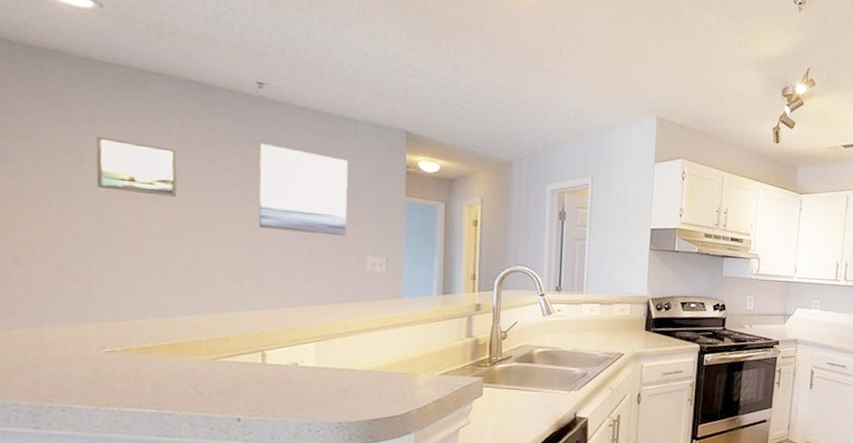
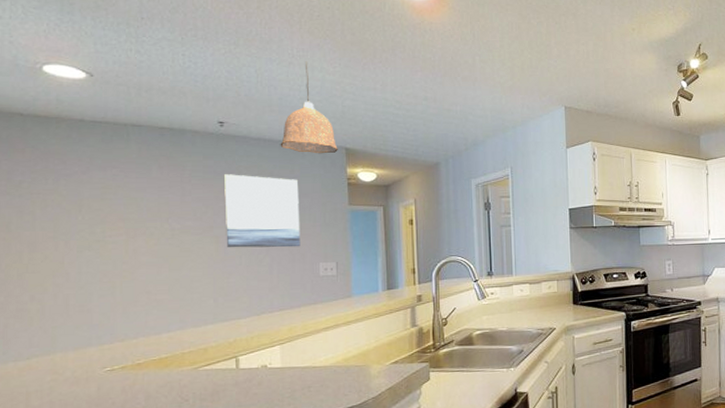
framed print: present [96,136,178,197] -> none [92,184,159,230]
pendant lamp: none [329,24,397,135] -> present [280,60,338,154]

